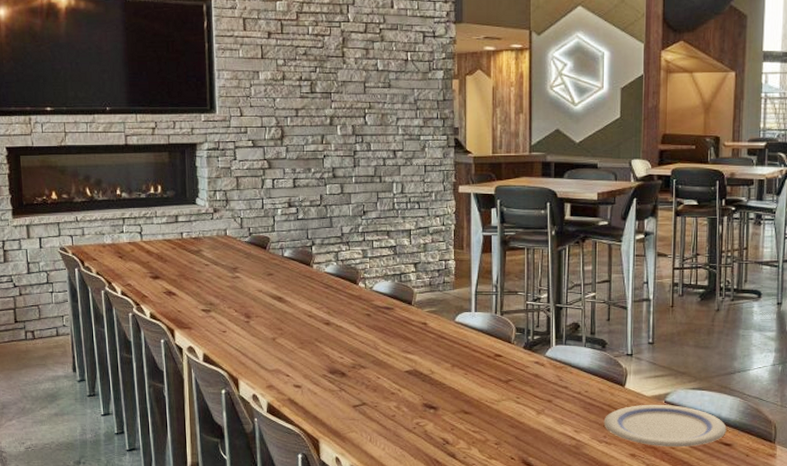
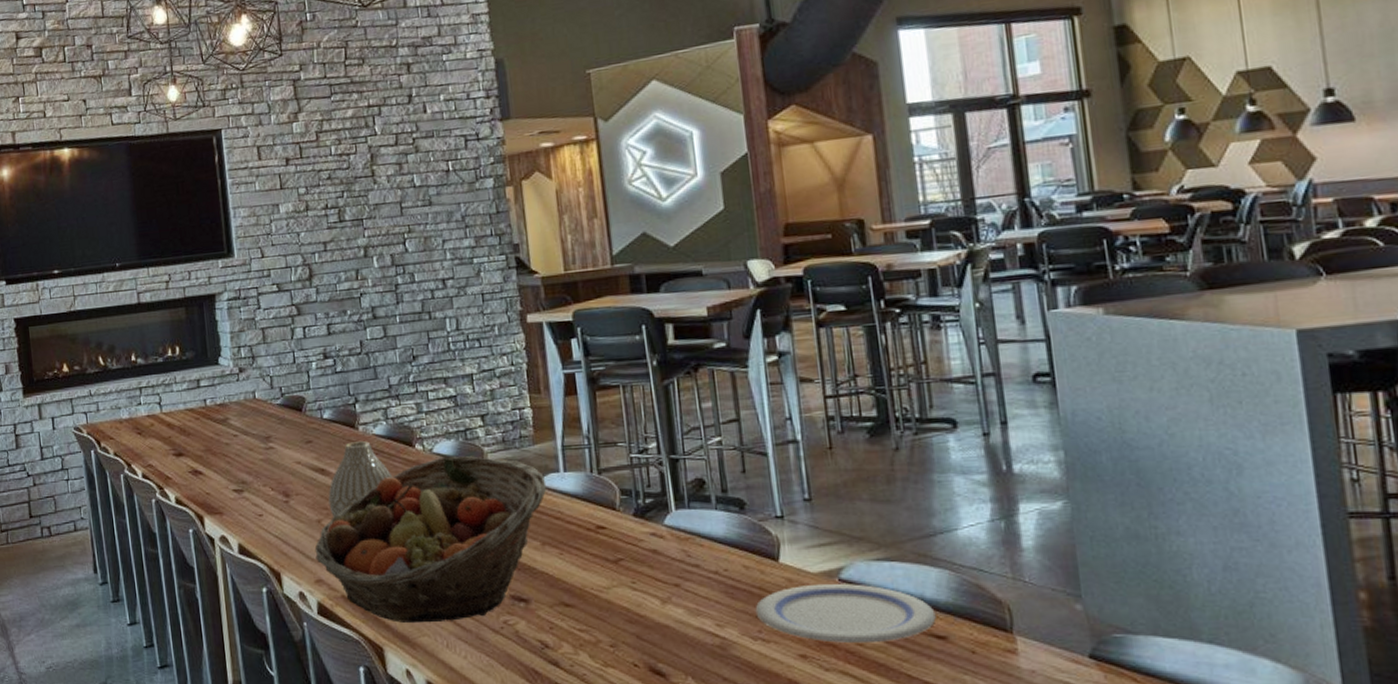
fruit basket: none [268,294,460,422] -> present [314,455,547,624]
vase: none [283,277,338,337] -> present [328,441,393,518]

